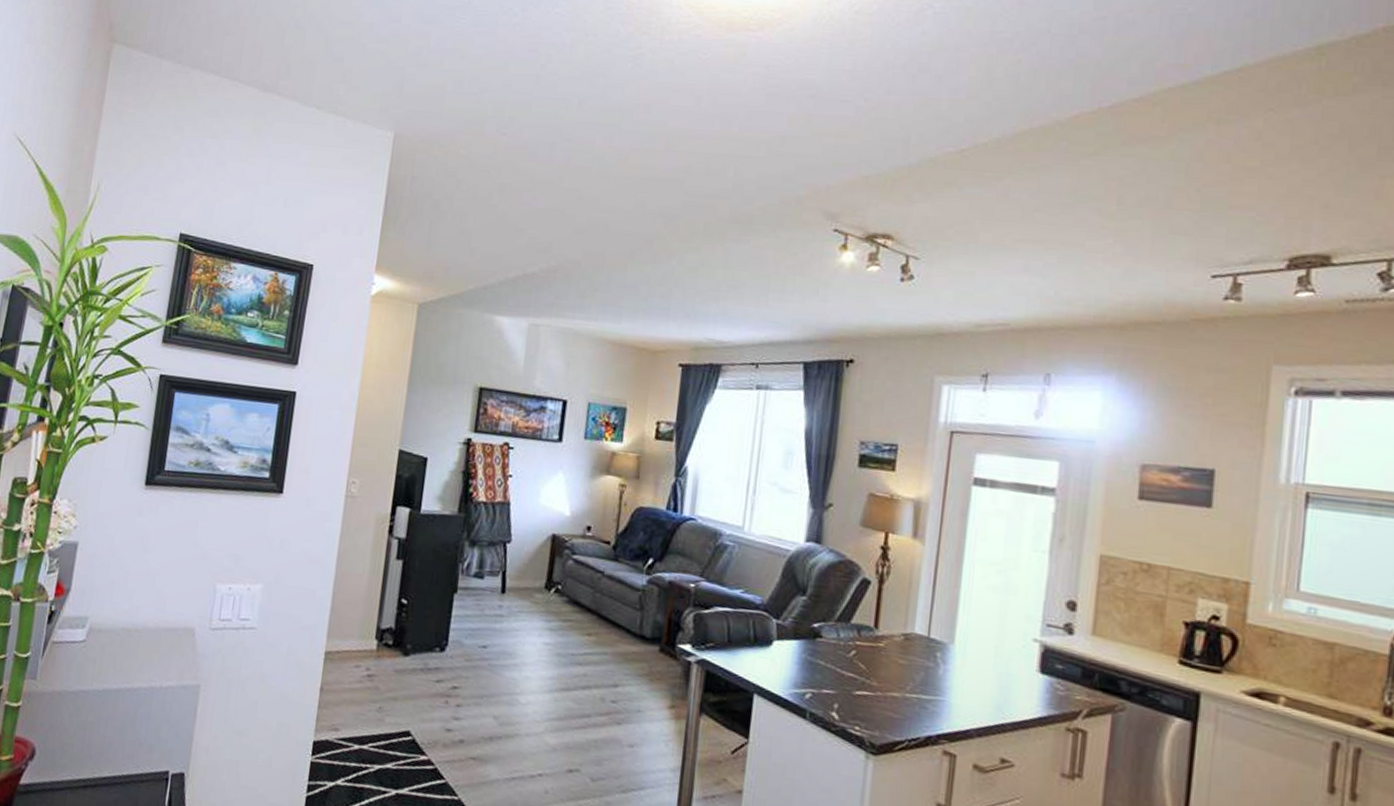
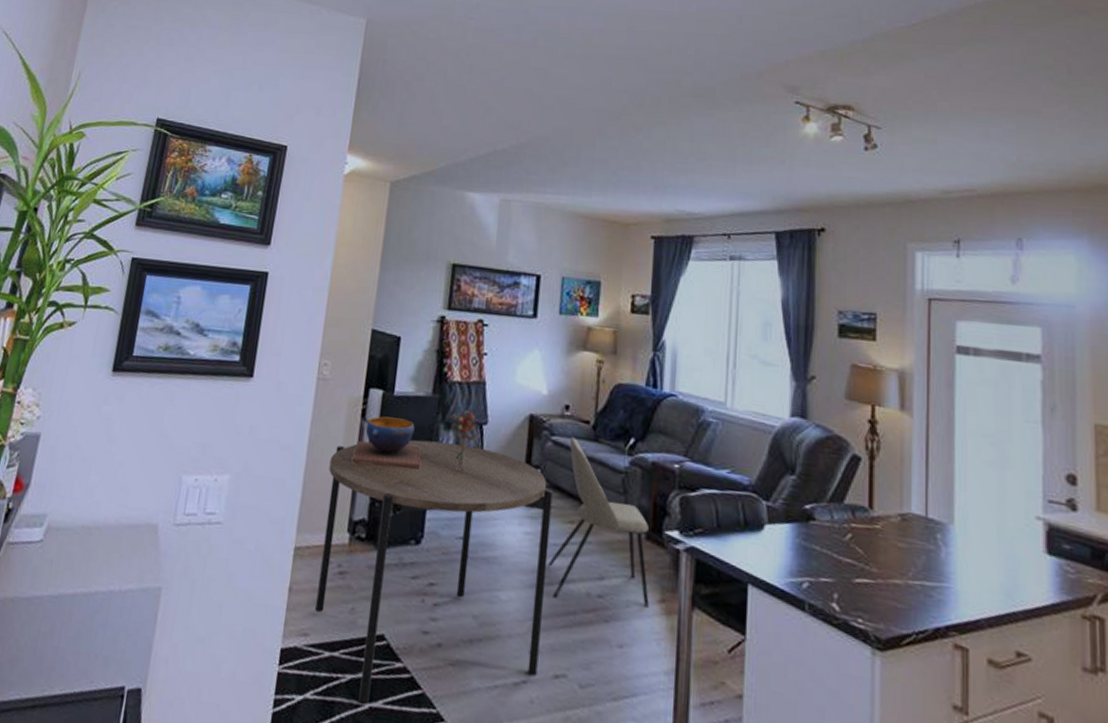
dining table: none [344,555,573,792] -> present [314,439,553,706]
decorative bowl: none [379,533,446,583] -> present [351,416,420,469]
bouquet: none [472,528,504,585] -> present [447,410,481,470]
dining chair: none [564,556,663,713] -> present [547,437,649,608]

